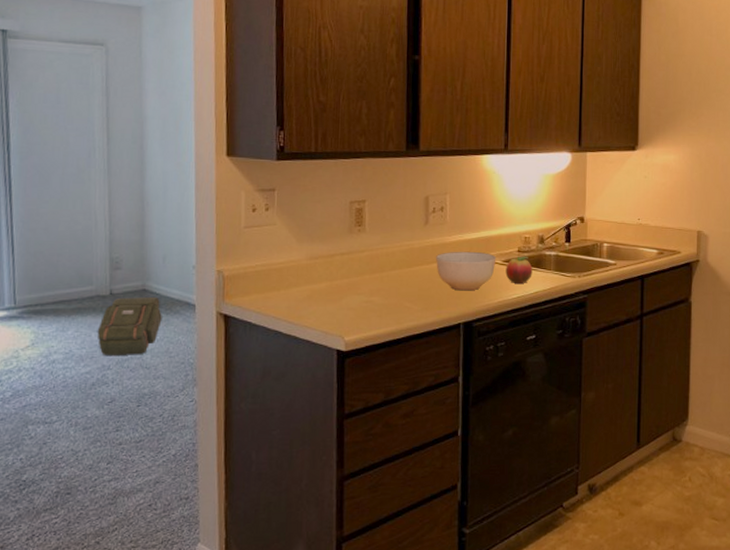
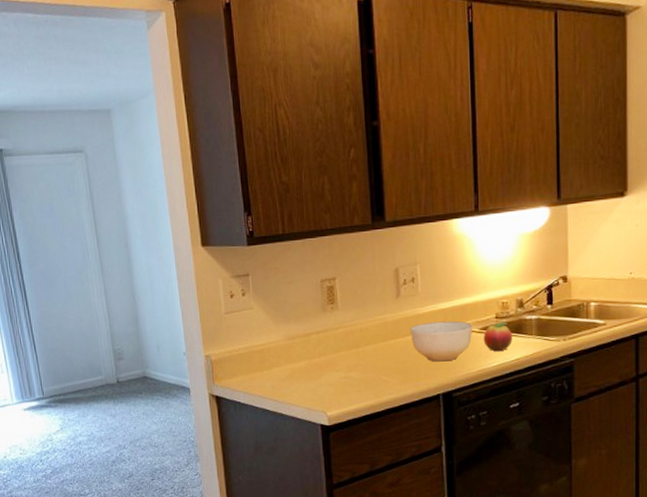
backpack: present [97,296,162,355] -> none [110,382,163,436]

